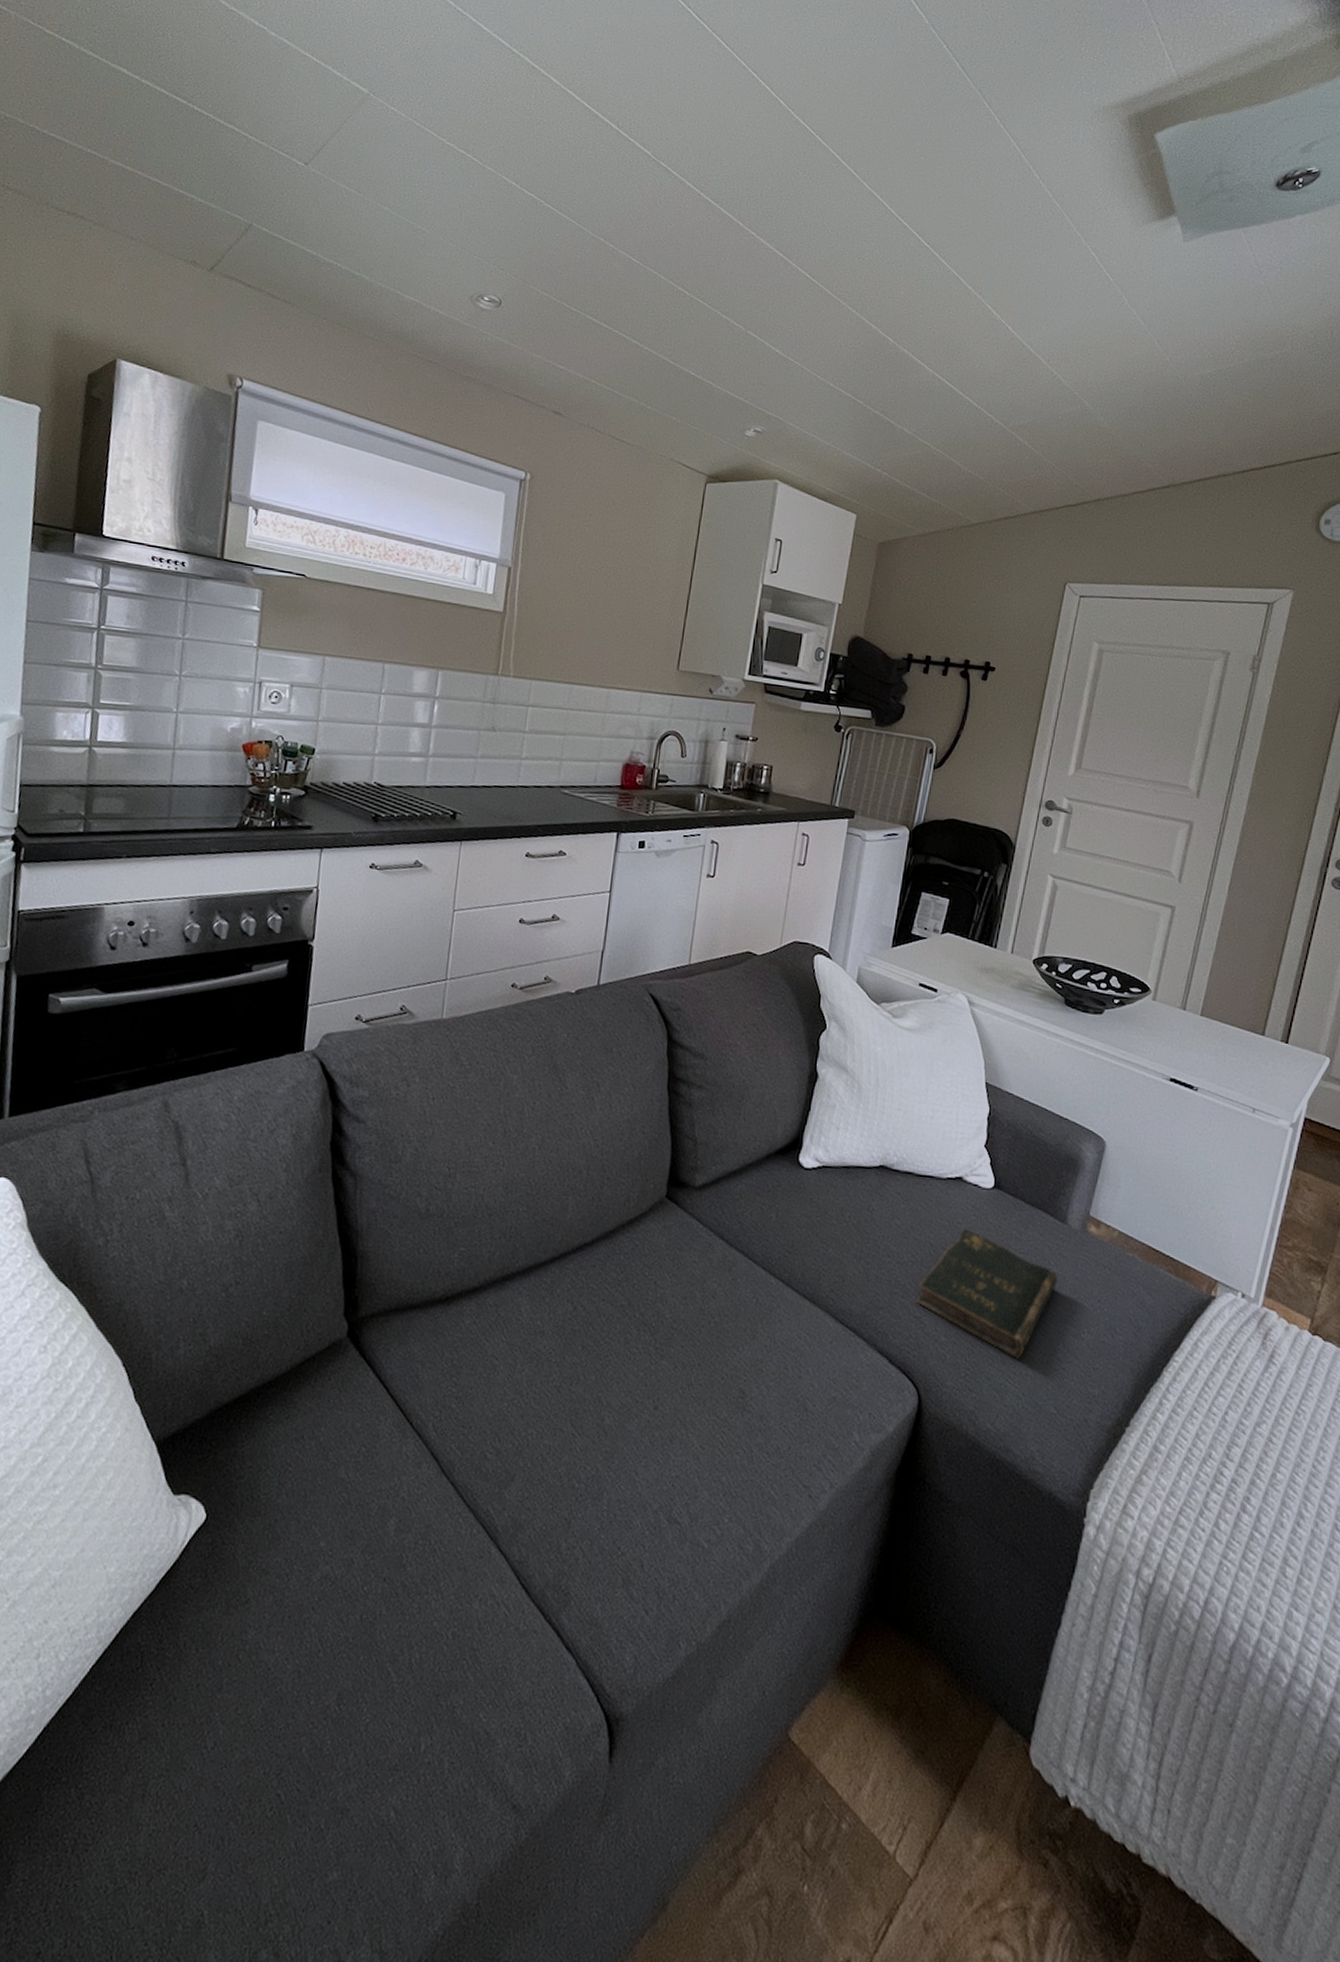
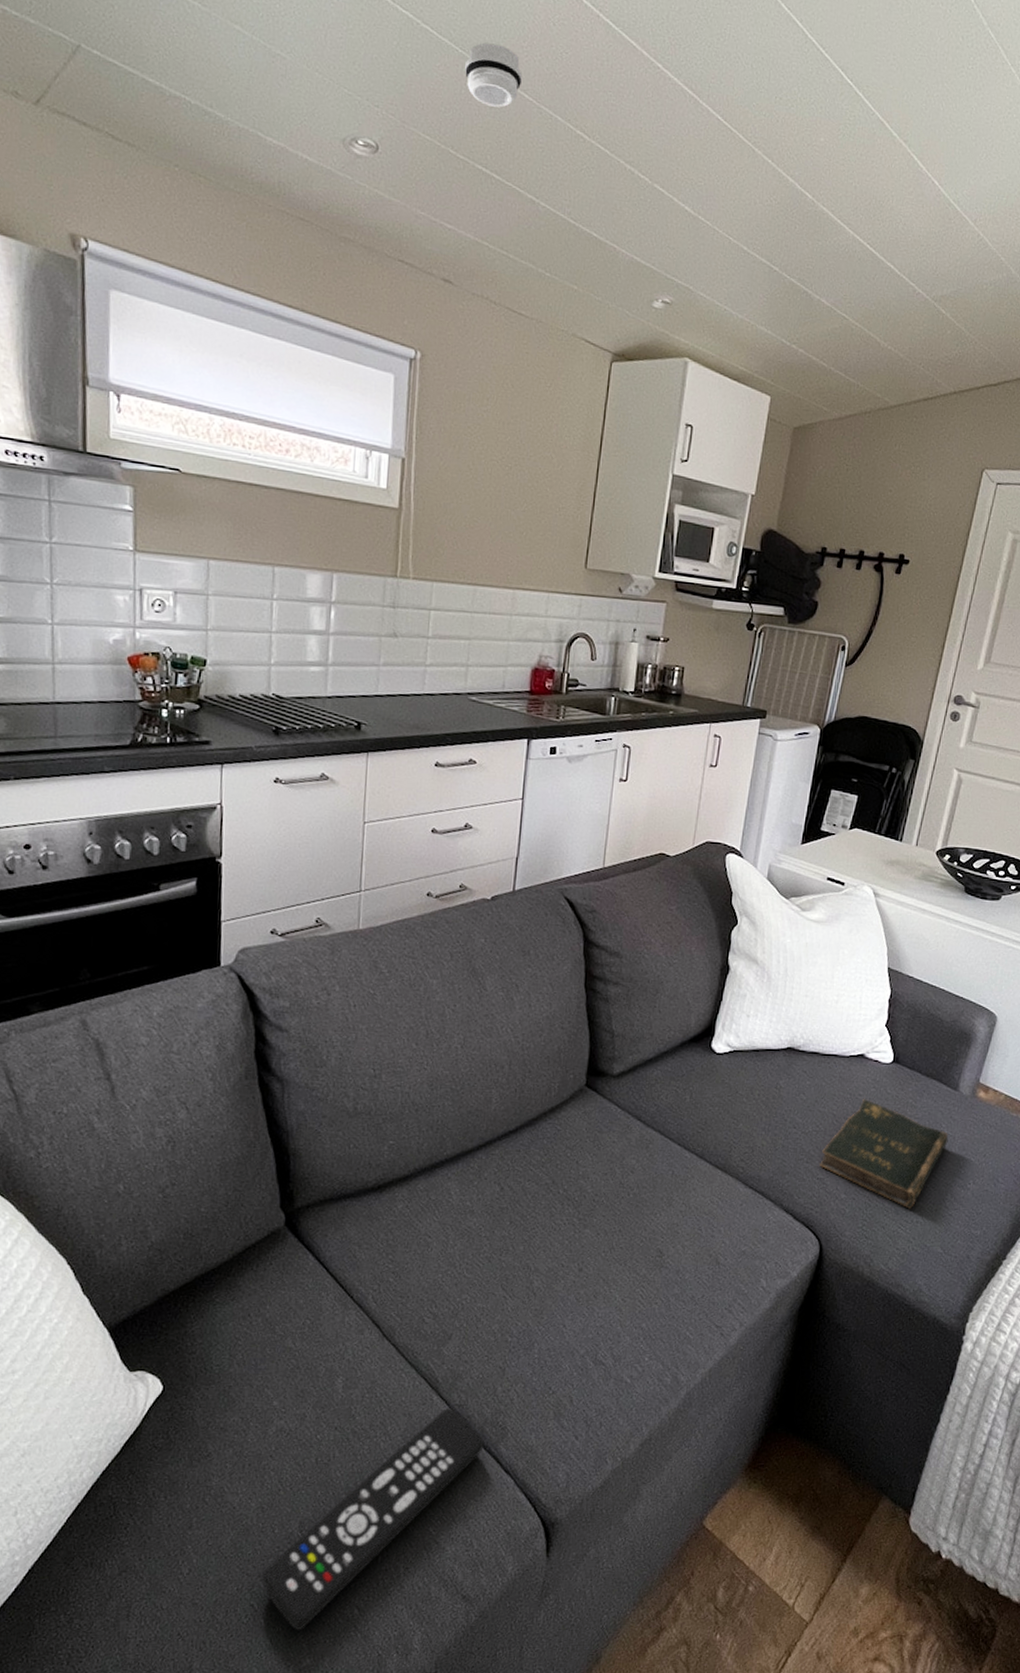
remote control: none [290,1564,545,1834] -> present [261,1408,484,1631]
smoke detector: none [580,217,632,269] -> present [465,42,523,108]

